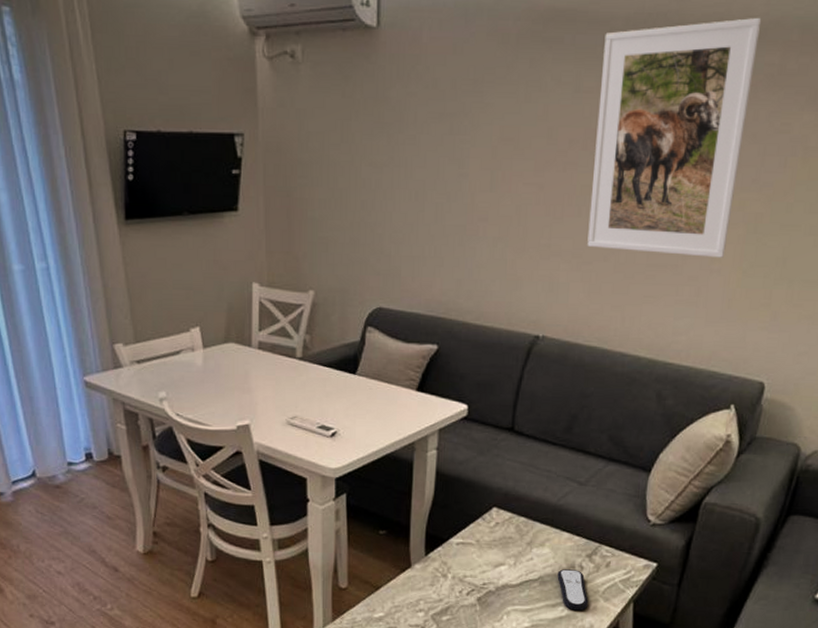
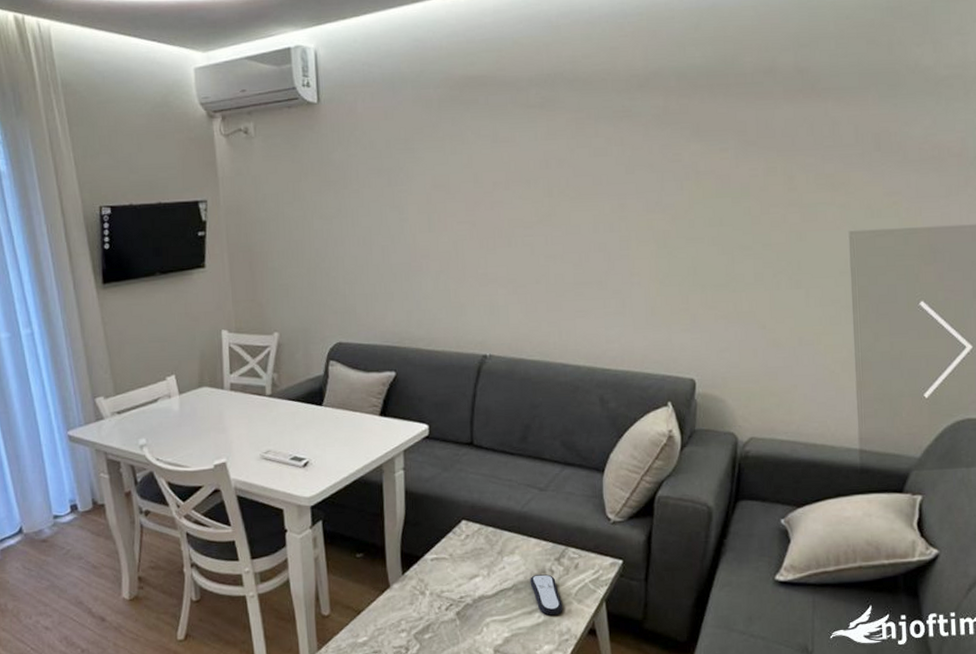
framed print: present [587,17,762,258] -> none [513,70,643,273]

